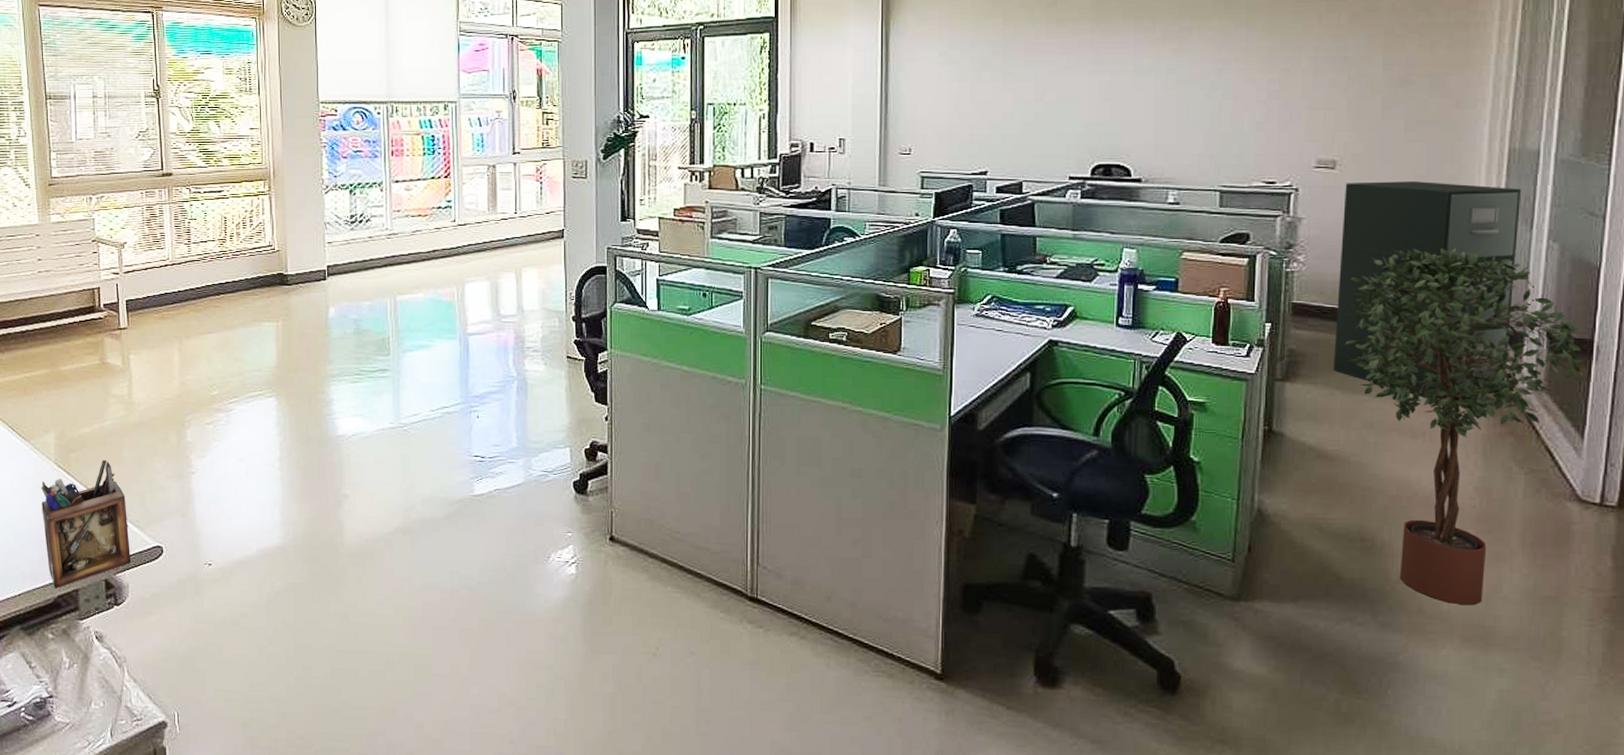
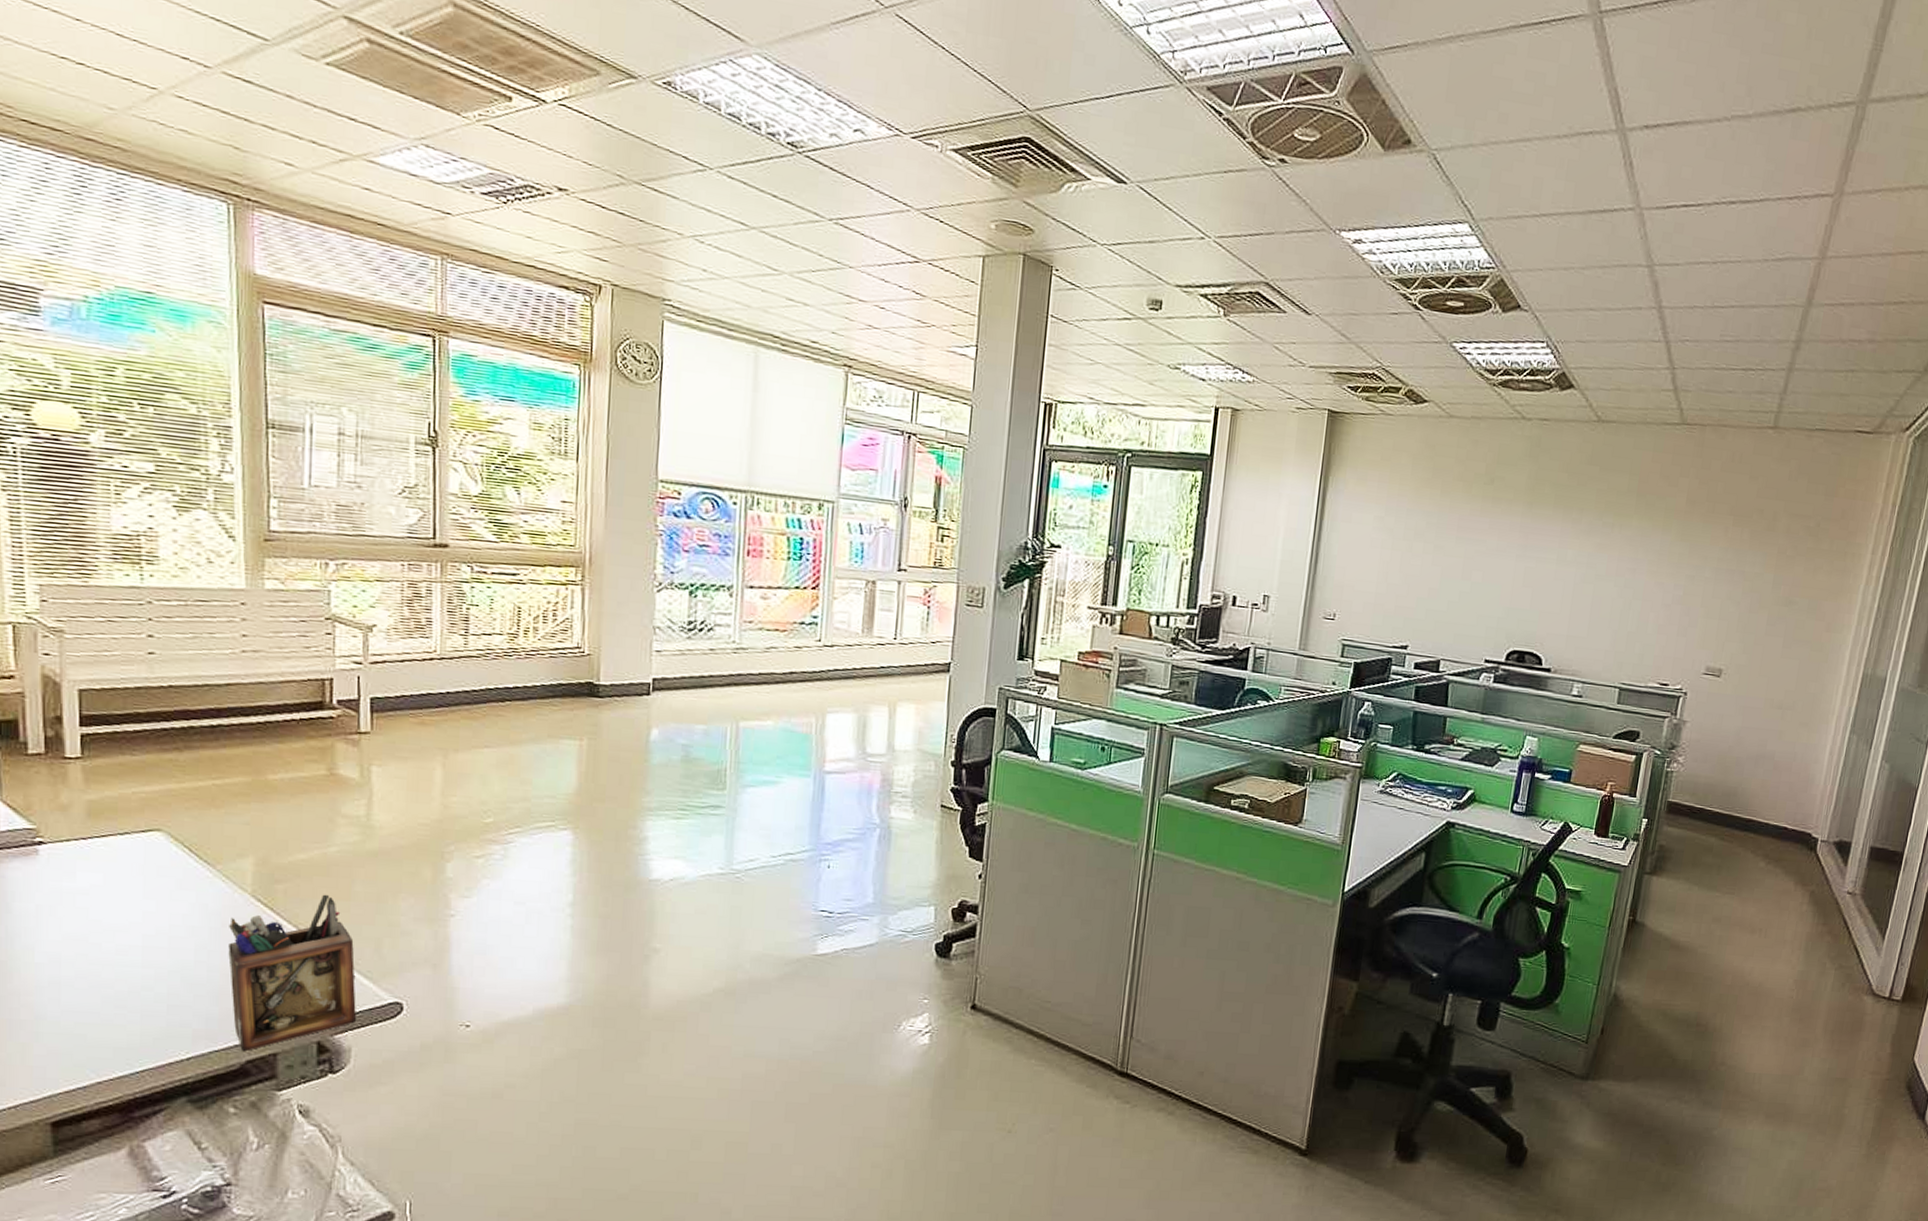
filing cabinet: present [1332,181,1521,399] -> none [1694,691,1867,899]
potted tree: present [1342,248,1584,606] -> none [1704,758,1894,1086]

